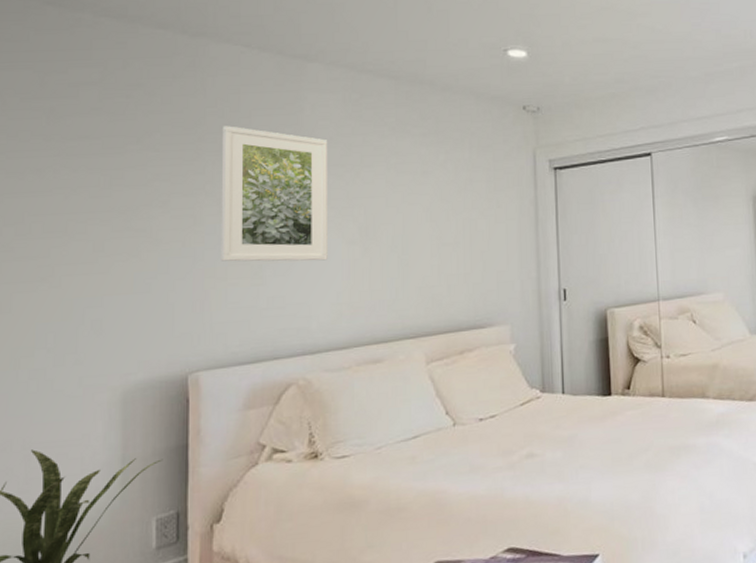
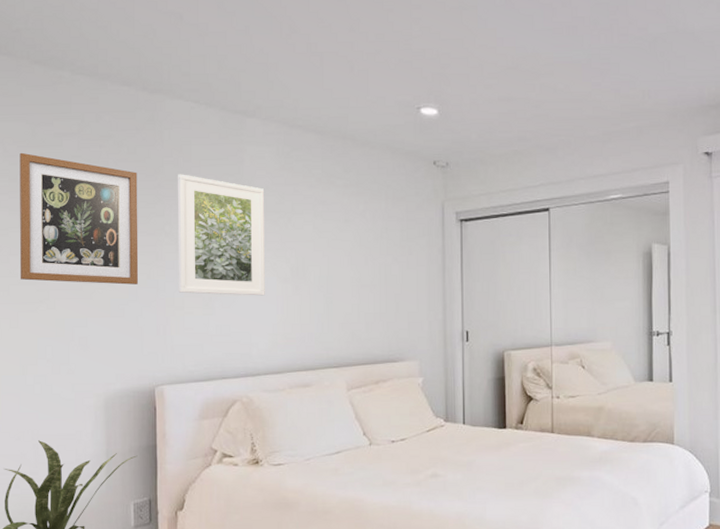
wall art: none [15,105,173,255] -> present [19,152,139,285]

